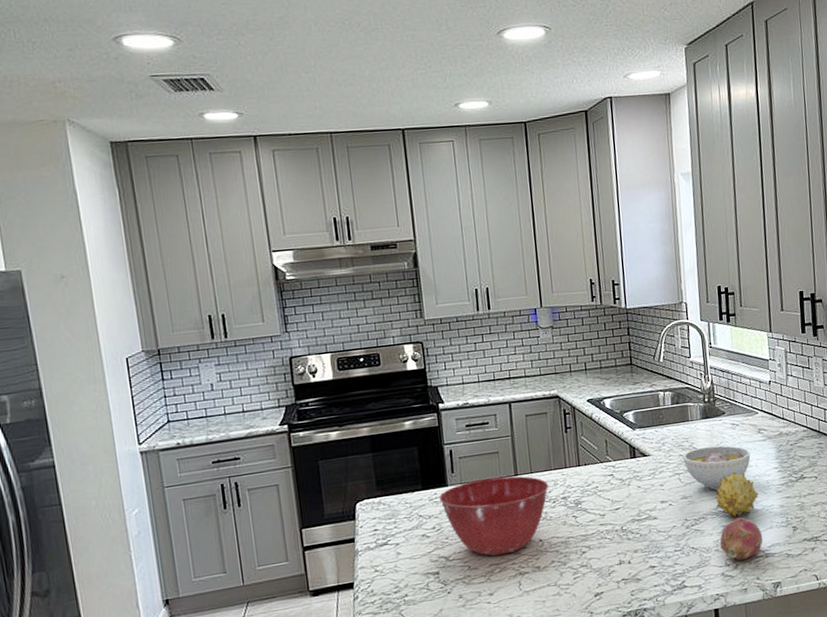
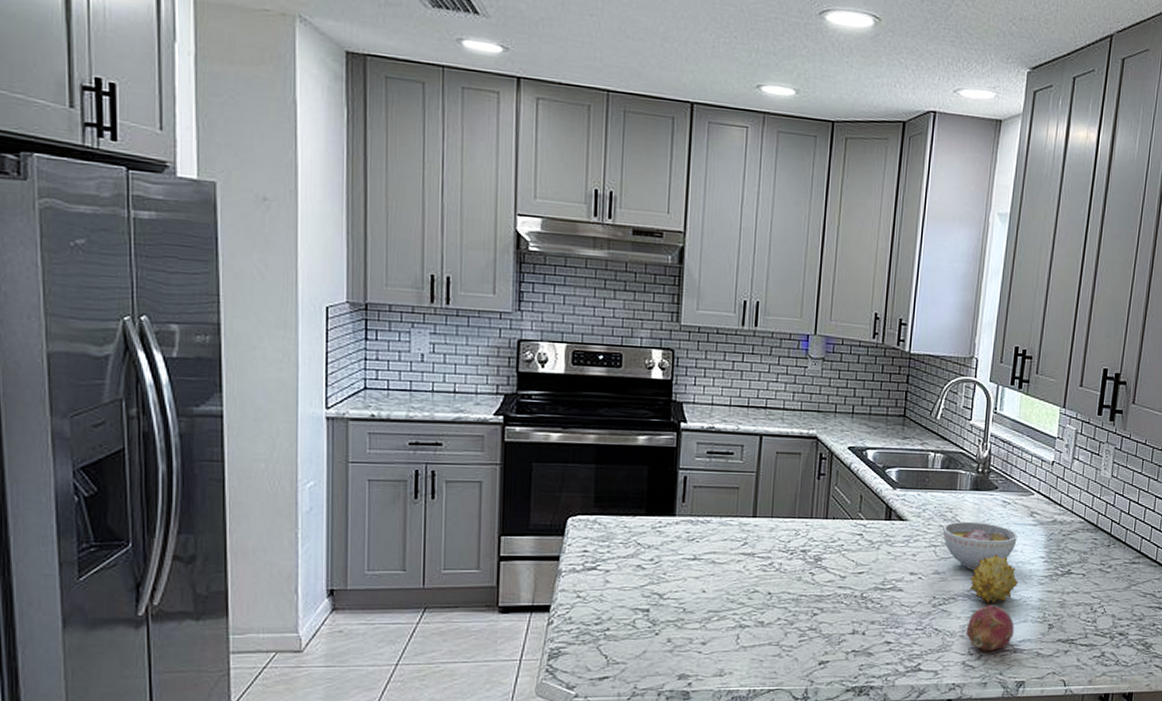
mixing bowl: present [439,475,549,556] -> none [663,515,789,603]

